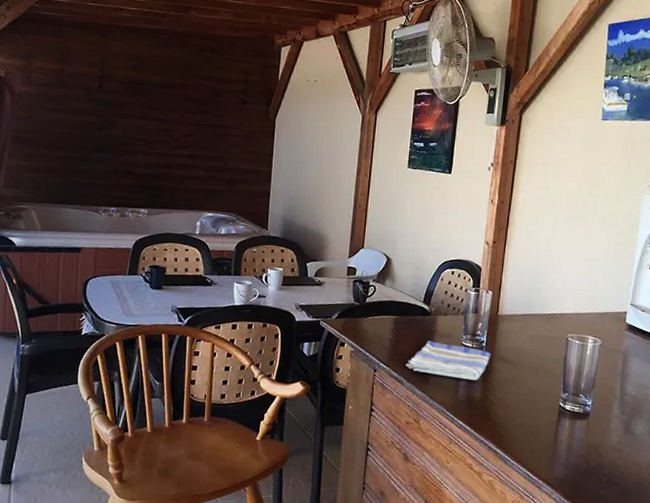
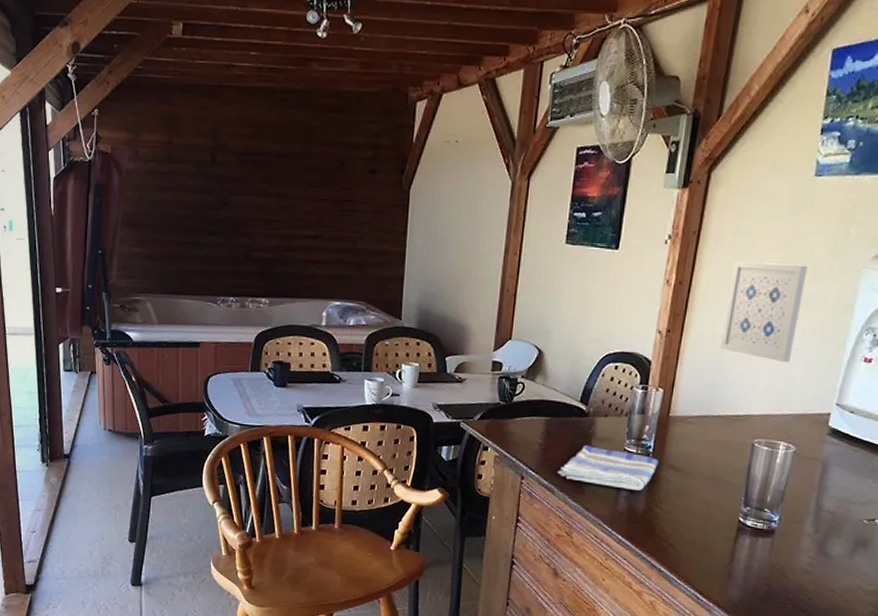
wall art: none [537,186,601,270] -> present [721,261,808,363]

